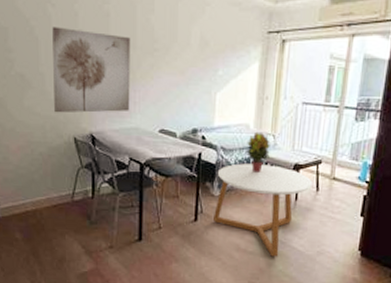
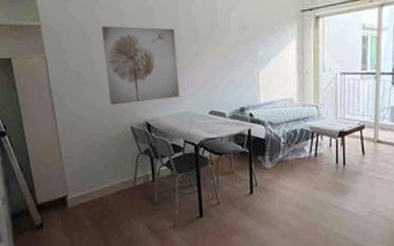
coffee table: present [212,163,313,257] -> none [267,134,358,221]
potted plant: present [245,131,270,173] -> none [291,104,315,143]

